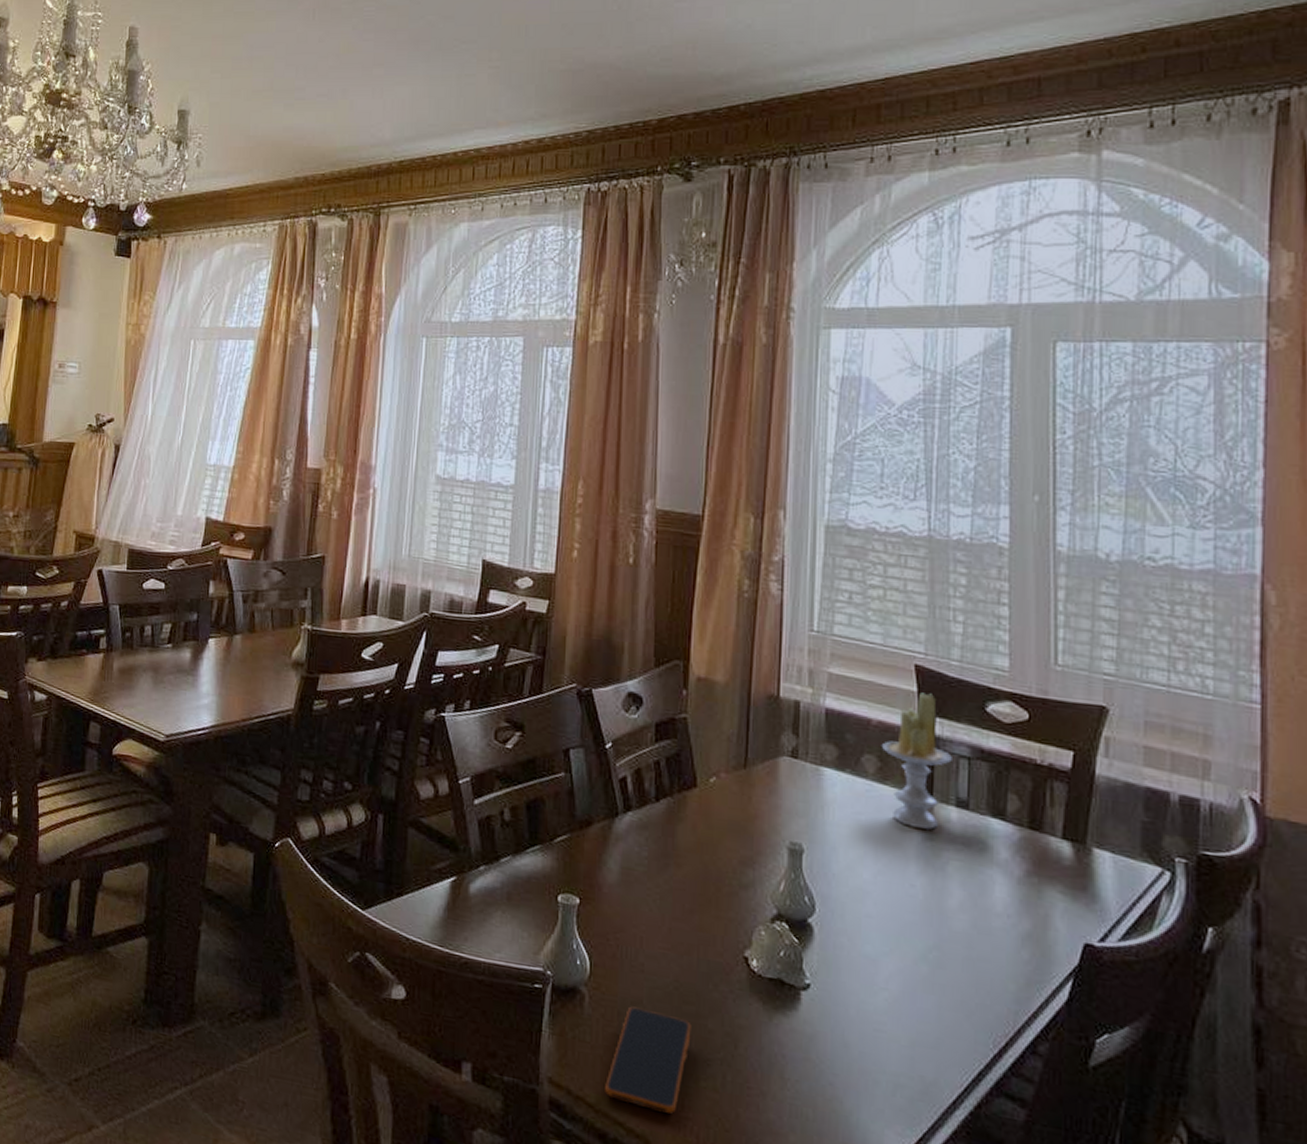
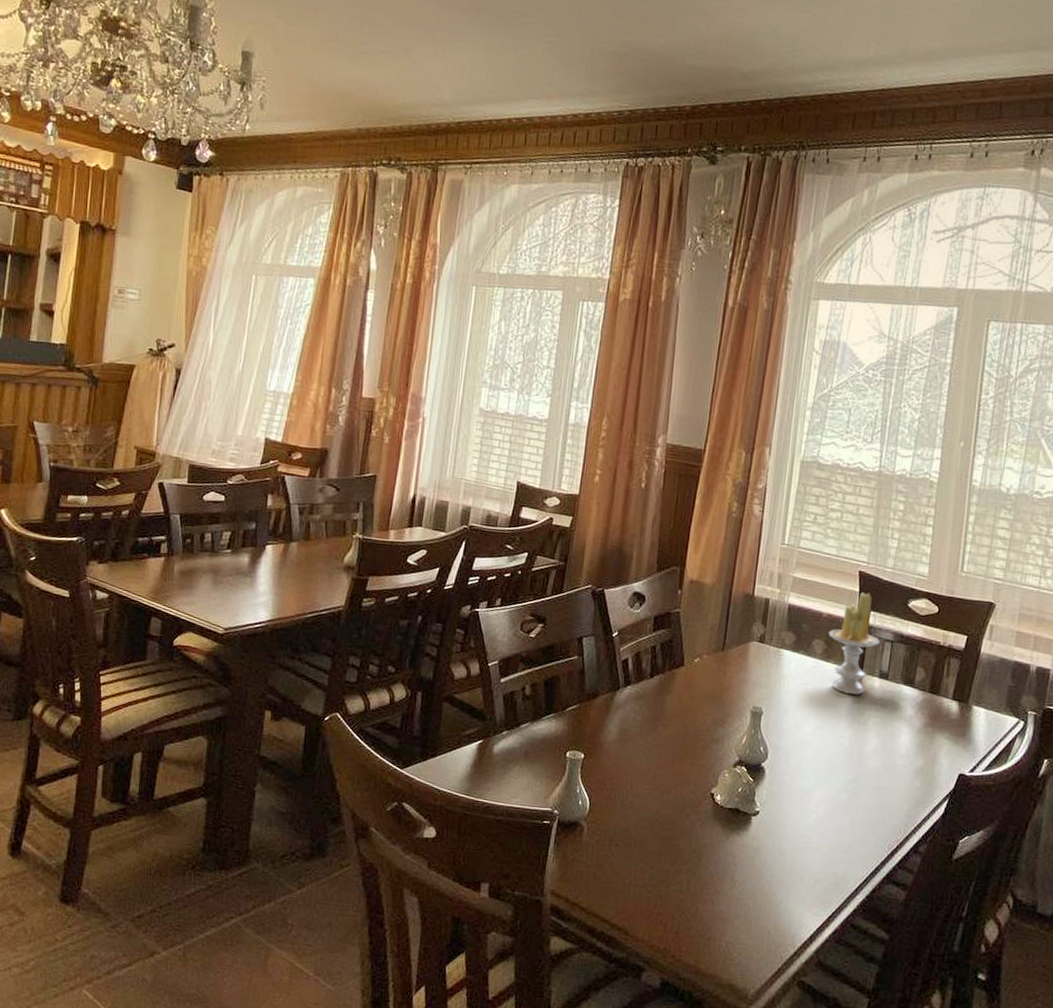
smartphone: present [605,1006,692,1114] -> none [596,834,667,911]

